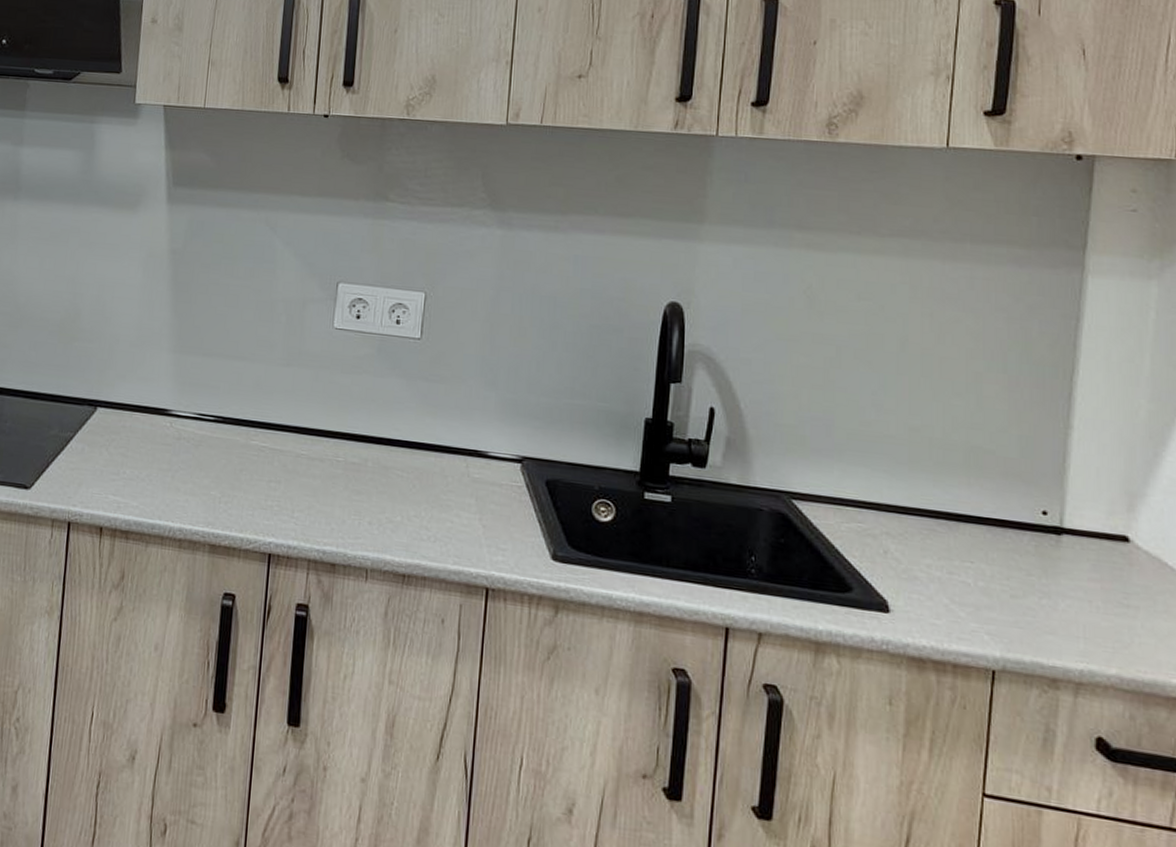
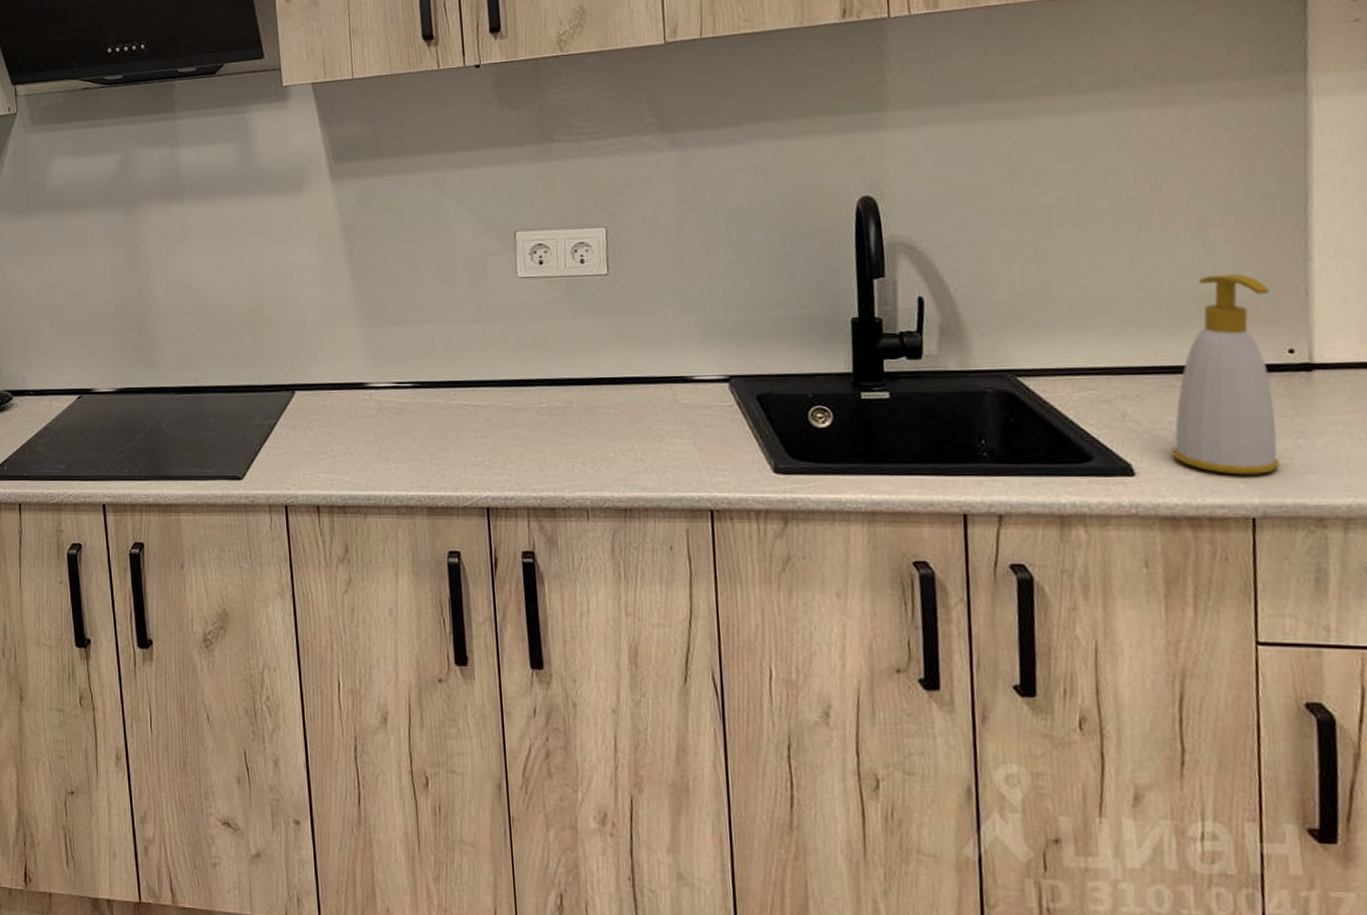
soap bottle: none [927,428,1031,629] -> present [1172,274,1280,475]

